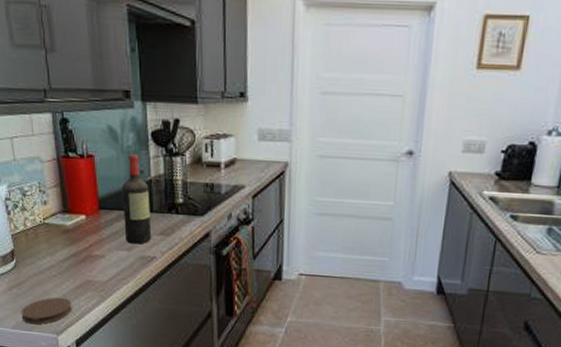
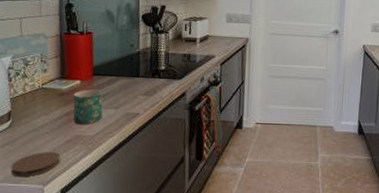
mug: none [79,226,114,268] -> present [73,89,103,124]
wine bottle: present [122,153,152,244] -> none [113,31,138,103]

